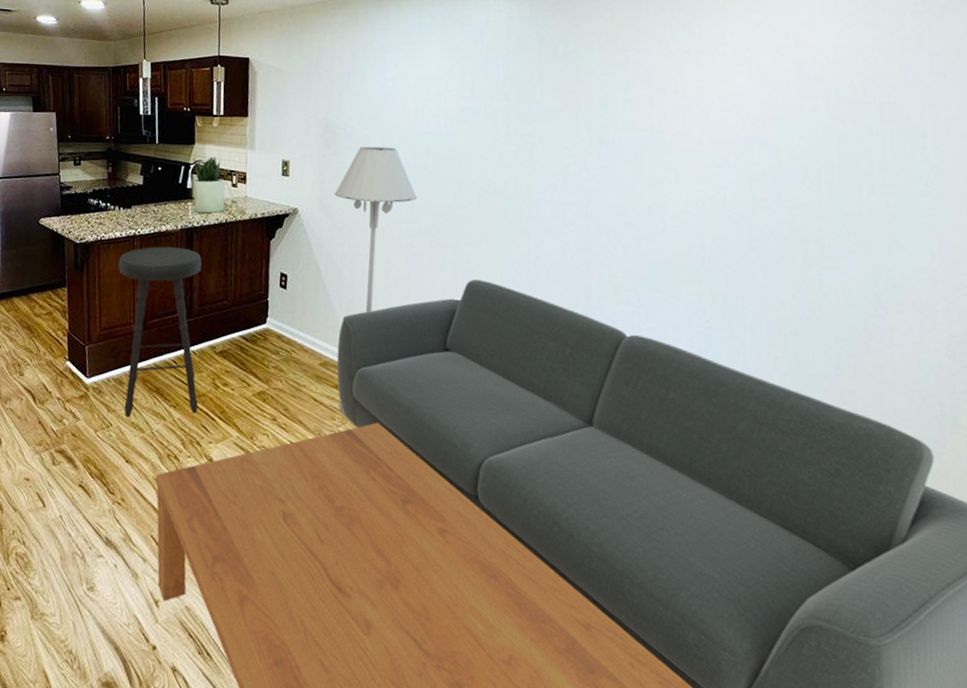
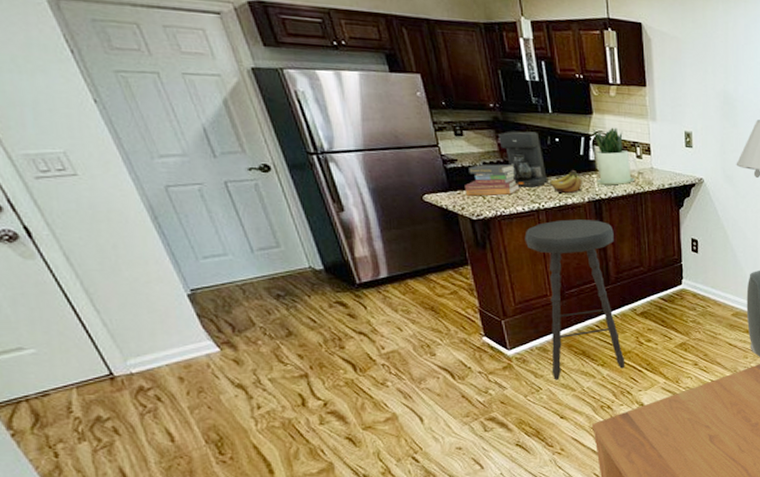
books: none [74,191,121,221] -> present [465,164,520,196]
coffee maker: none [109,161,147,214] -> present [499,131,548,187]
fruit: none [146,197,178,222] -> present [548,169,583,194]

